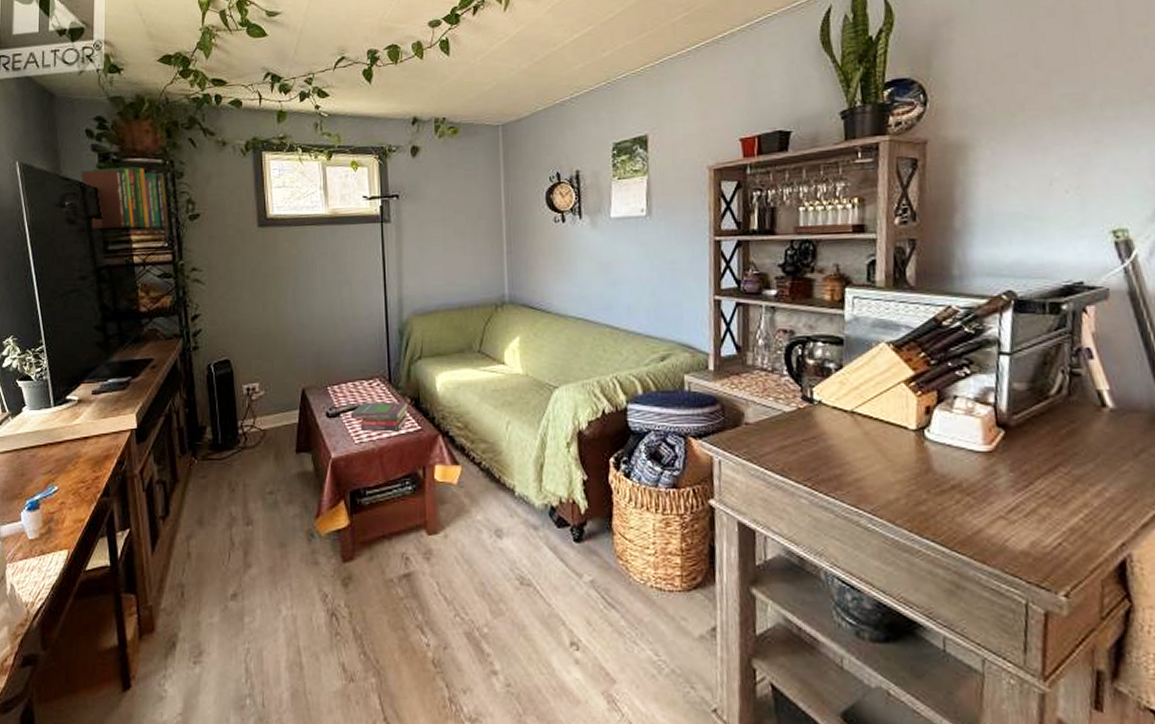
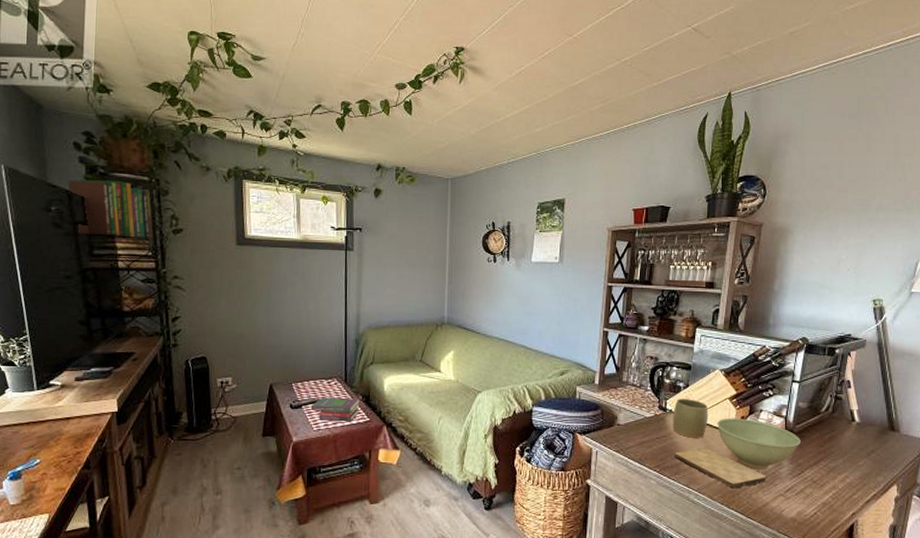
mug: none [823,385,877,439] -> present [673,399,709,438]
cutting board: none [830,452,975,509] -> present [673,448,766,489]
bowl: none [890,408,1023,481] -> present [717,418,801,470]

